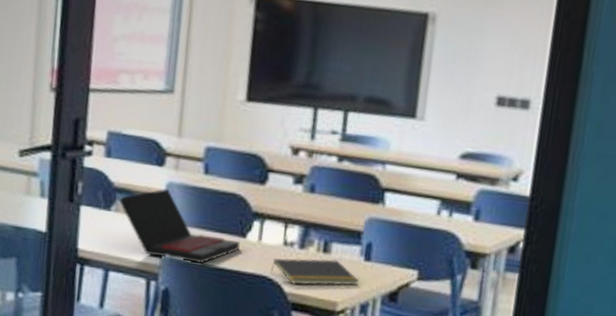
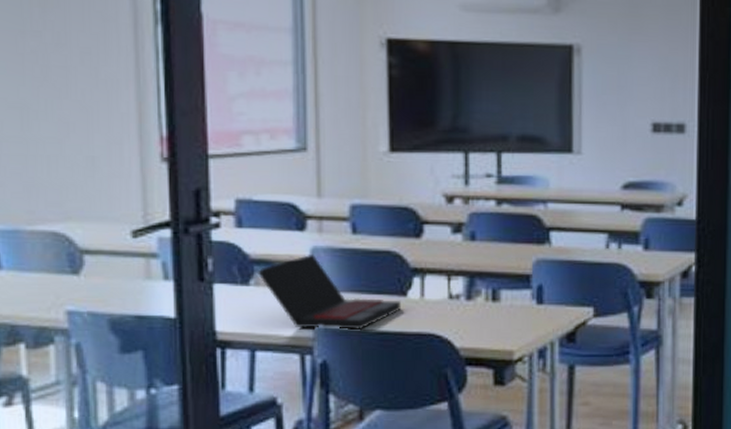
notepad: present [271,258,359,286] -> none [439,306,533,338]

